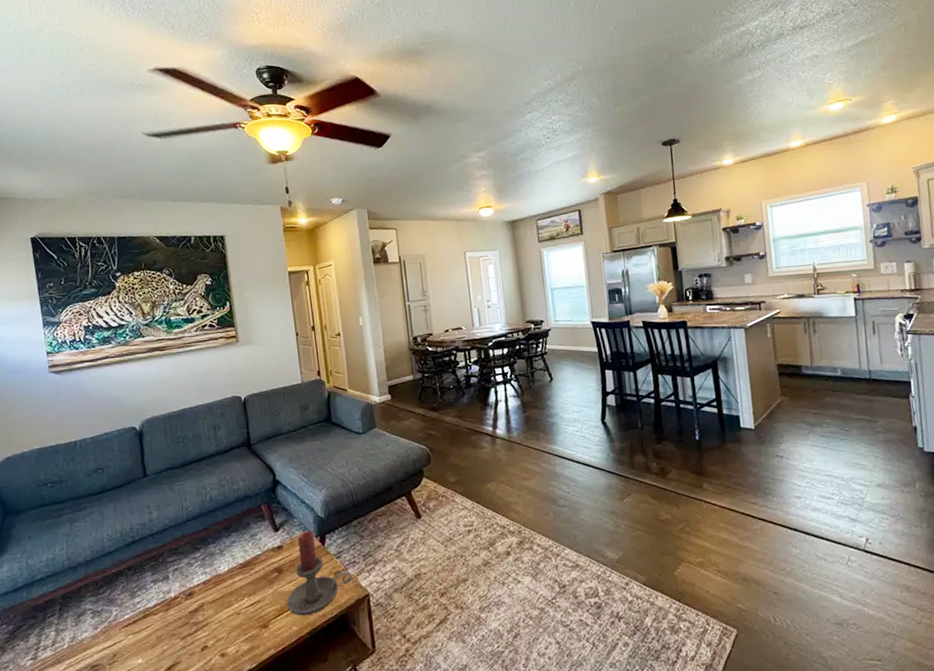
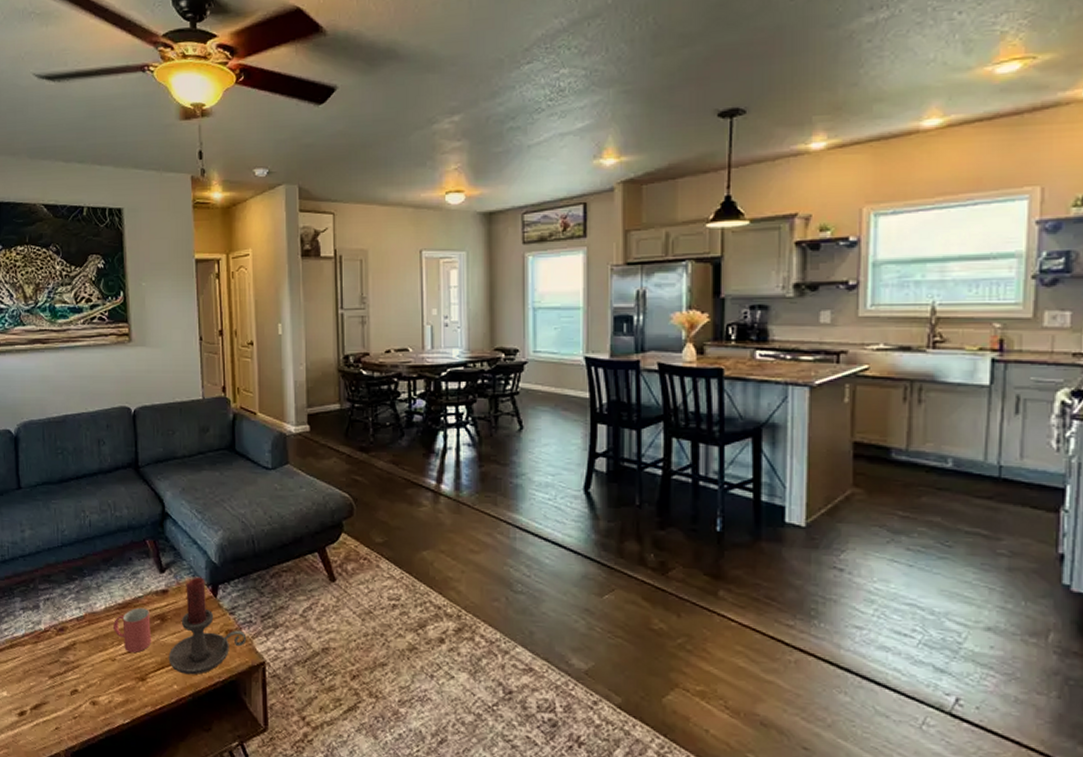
mug: none [236,564,271,605] -> present [112,607,151,654]

